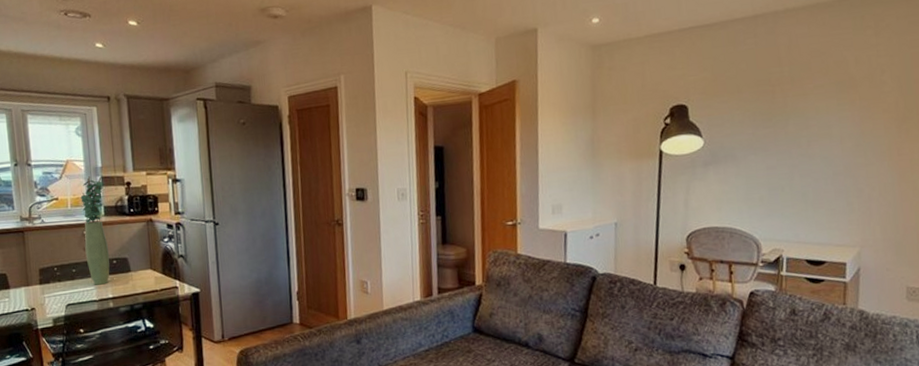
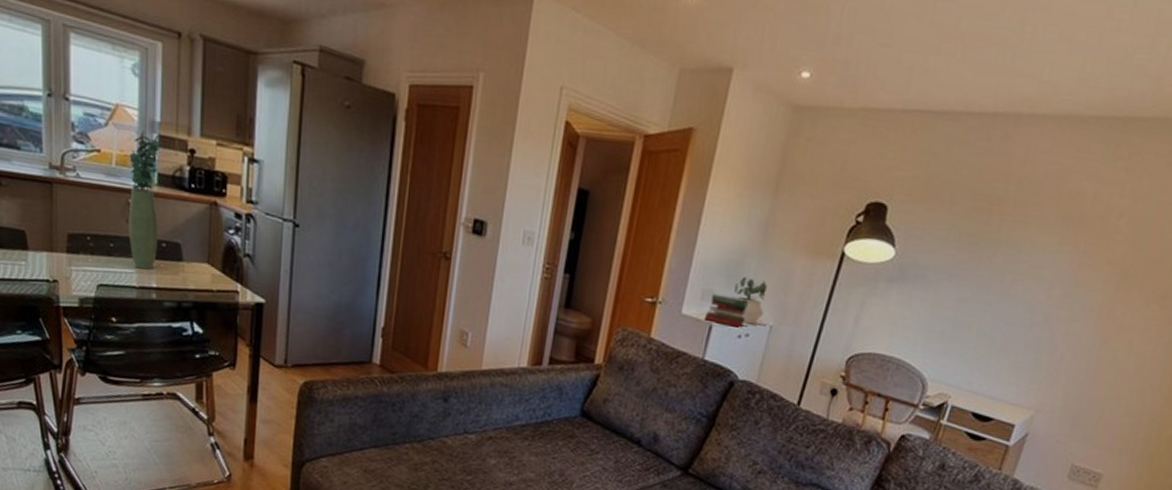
books: none [559,205,593,231] -> present [705,293,748,328]
potted plant: none [578,187,607,226] -> present [734,277,767,325]

